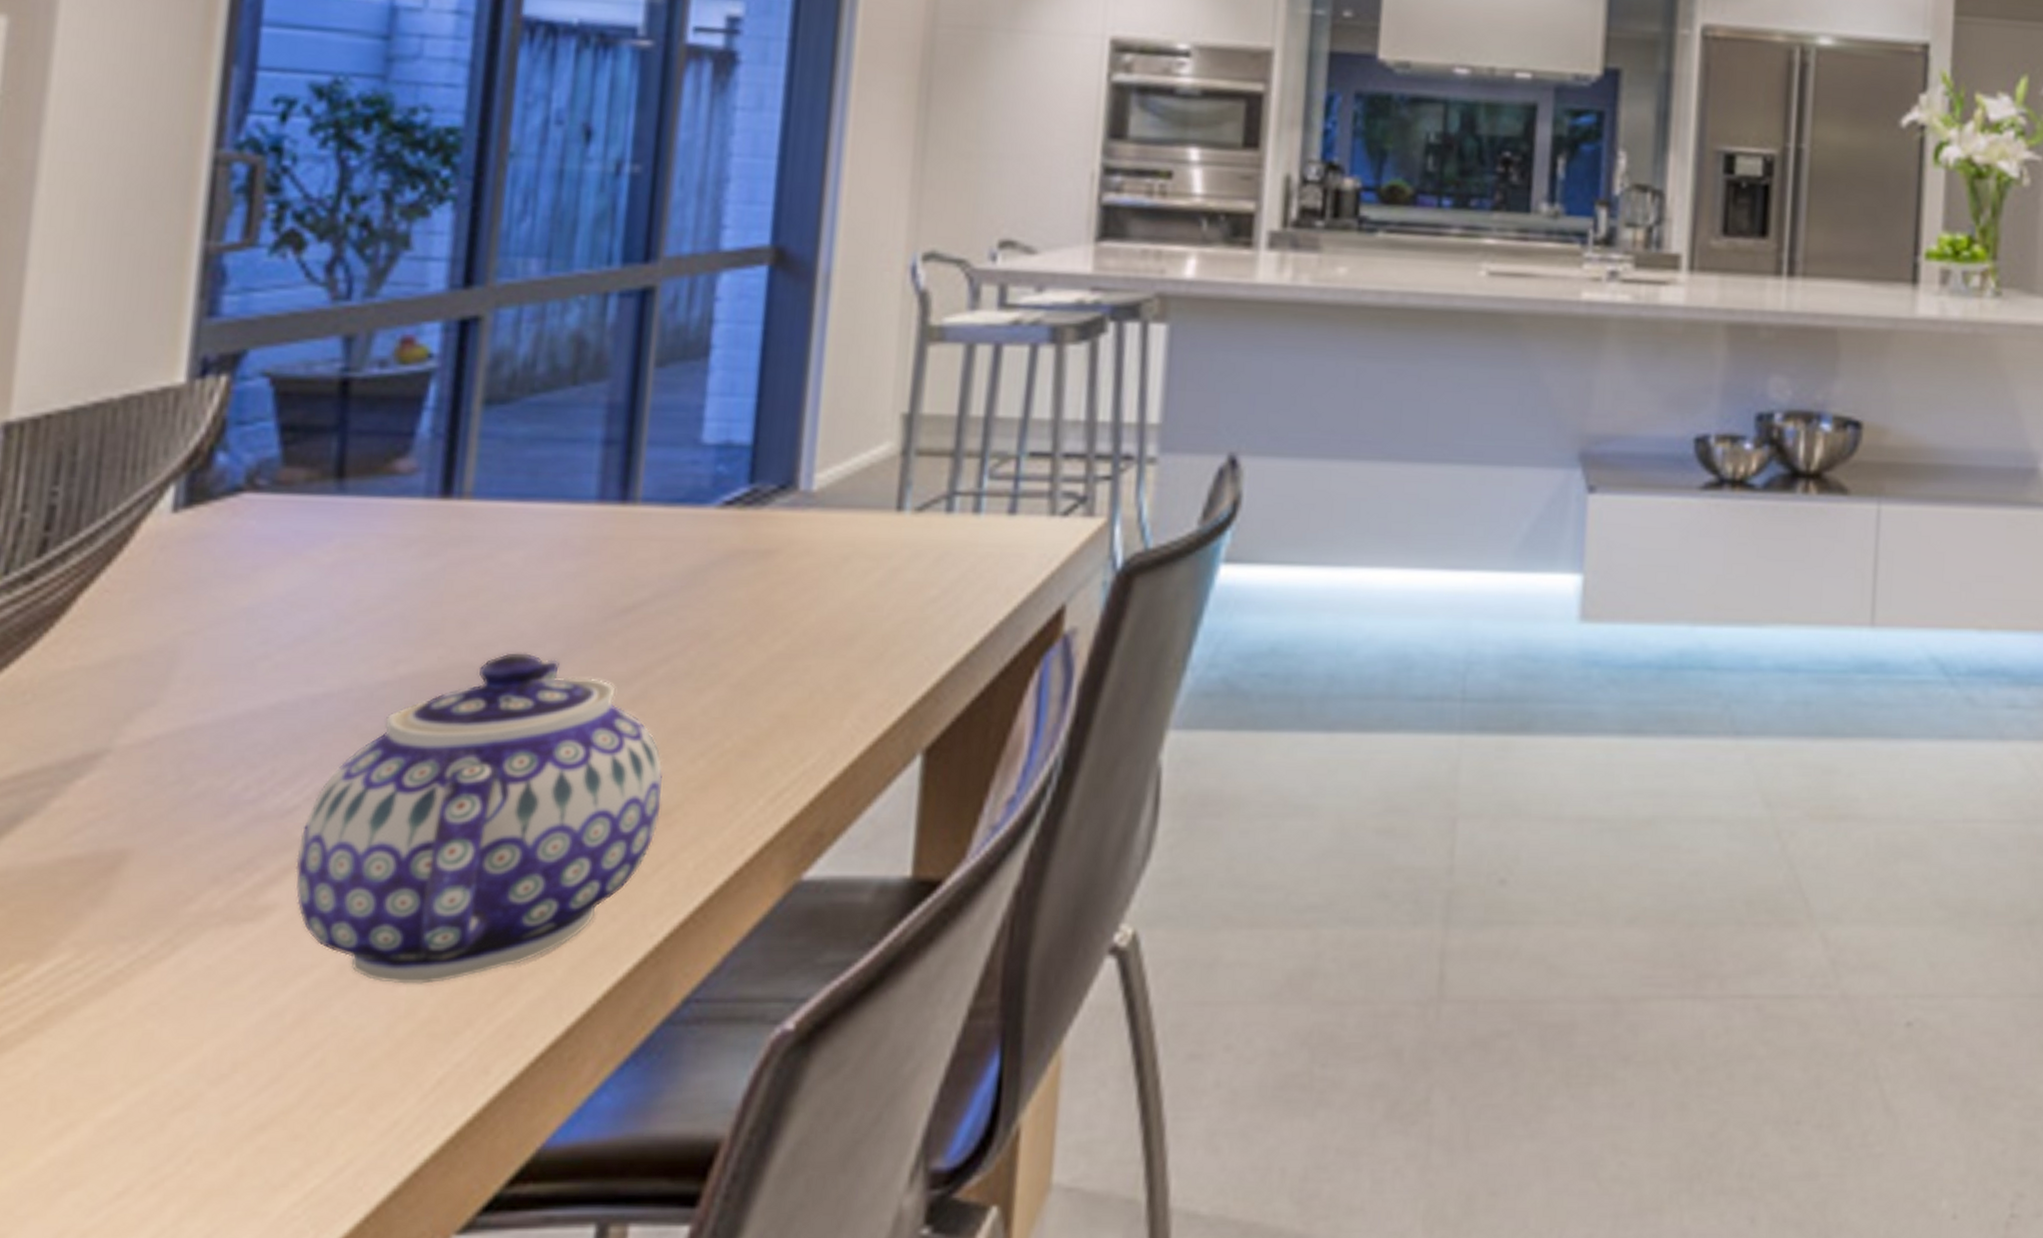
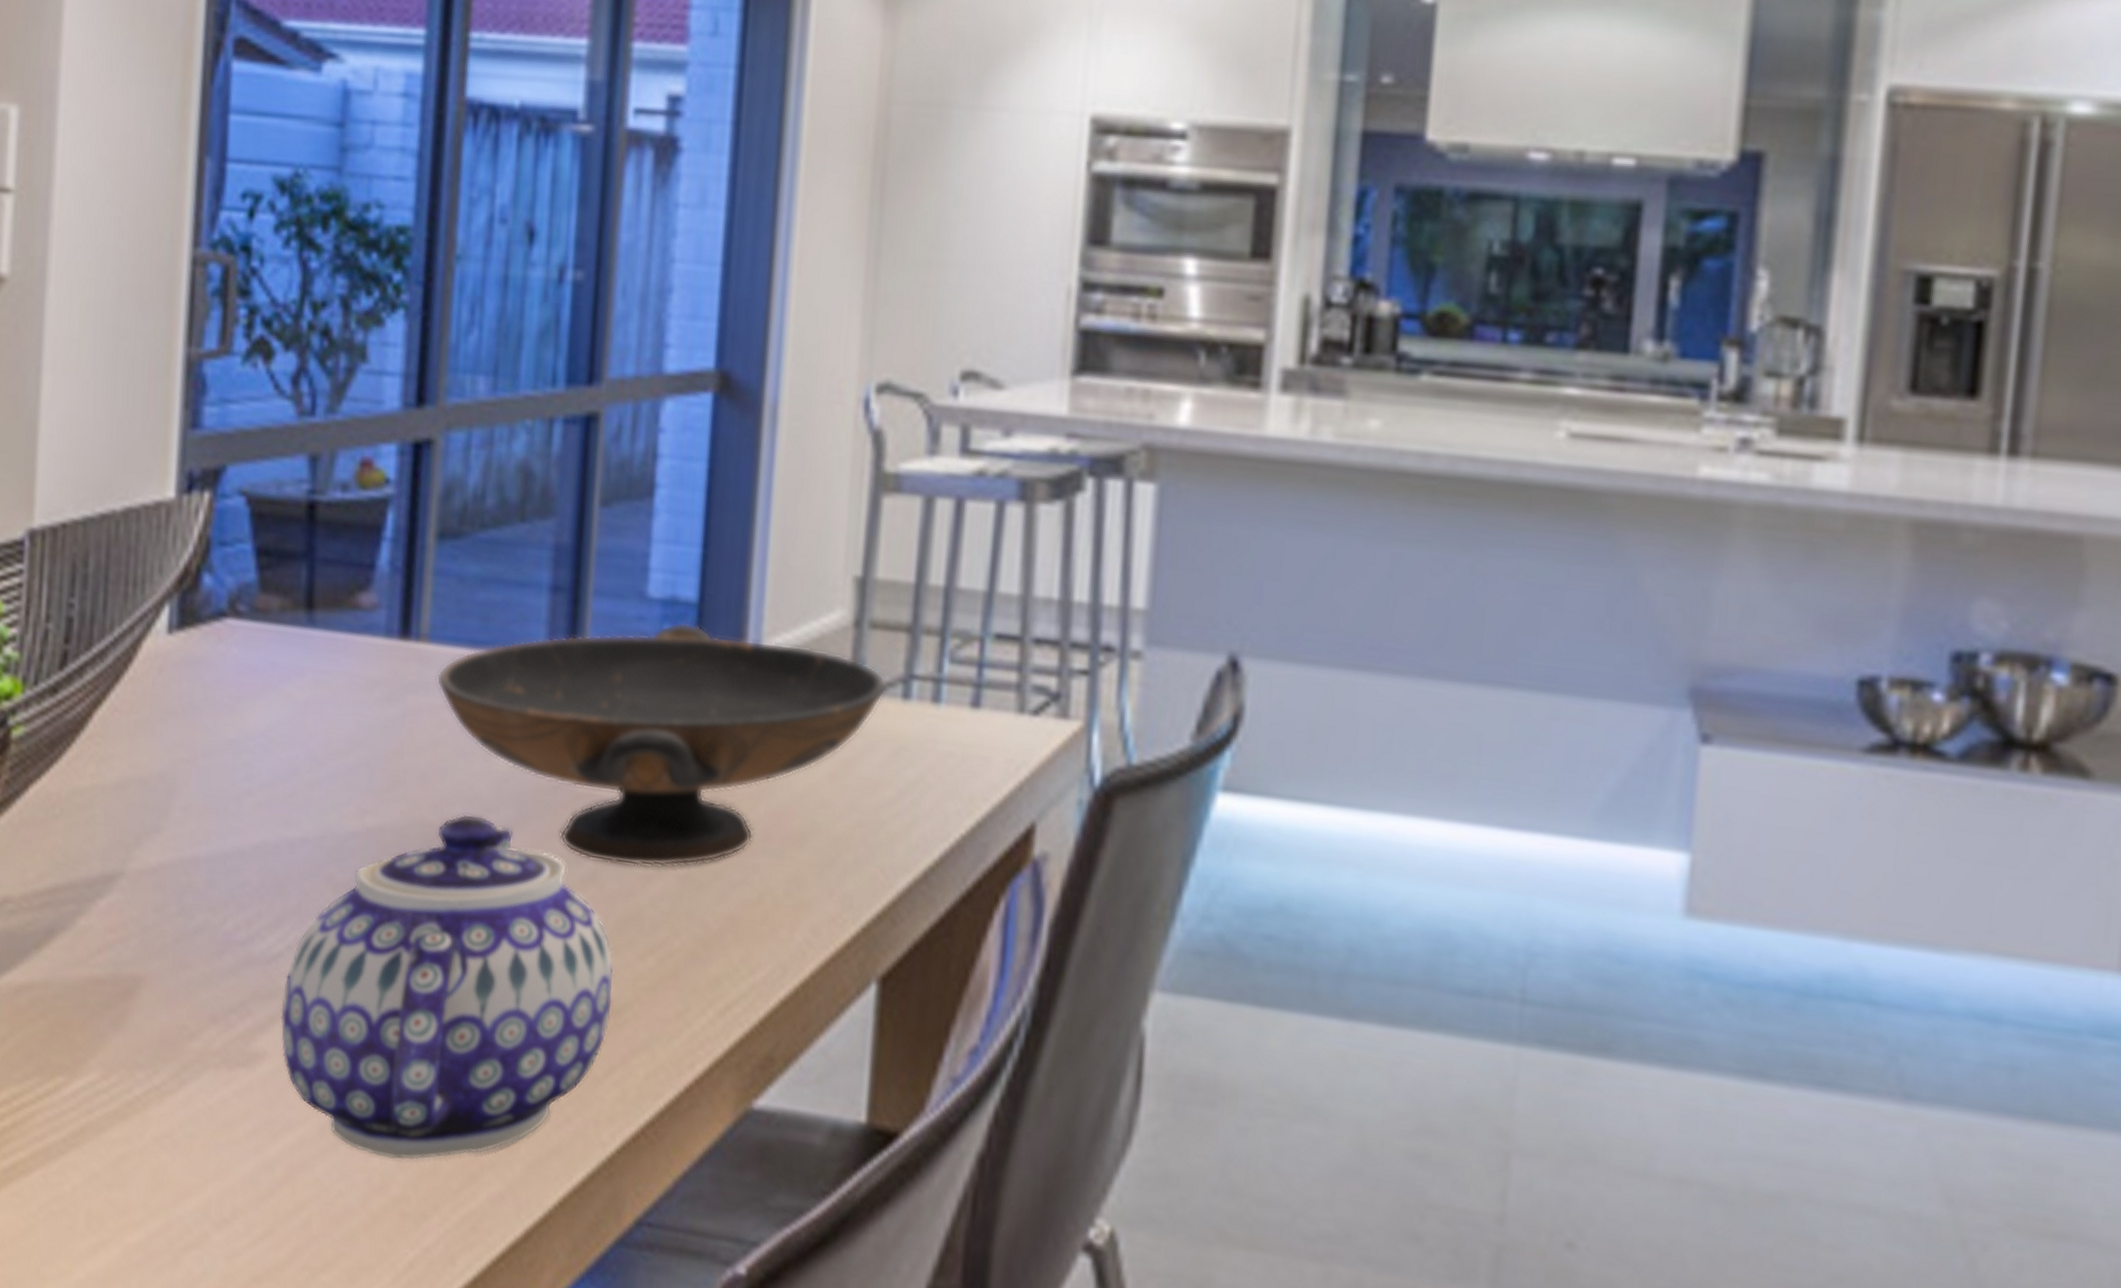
decorative bowl: none [479,463,932,681] -> present [436,621,887,867]

